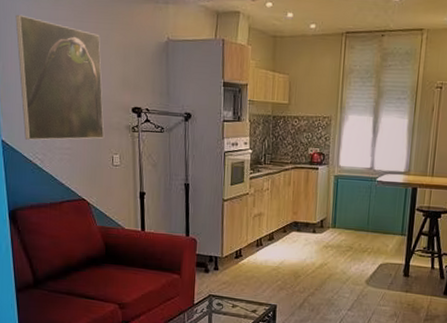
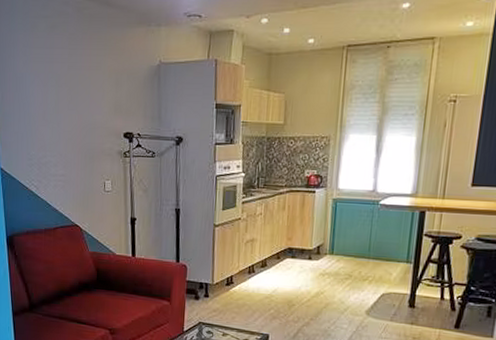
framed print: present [15,14,105,140] -> none [14,45,97,168]

